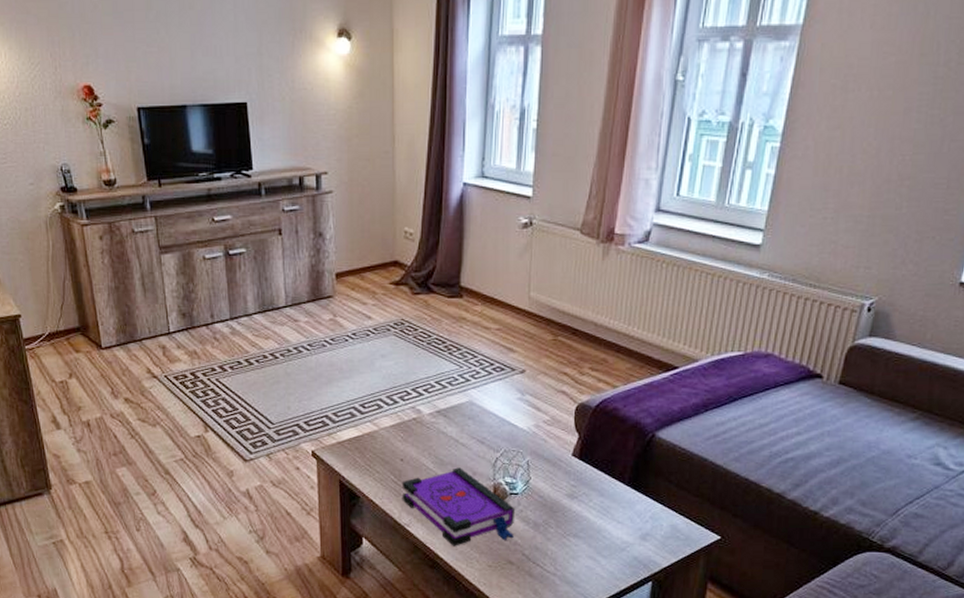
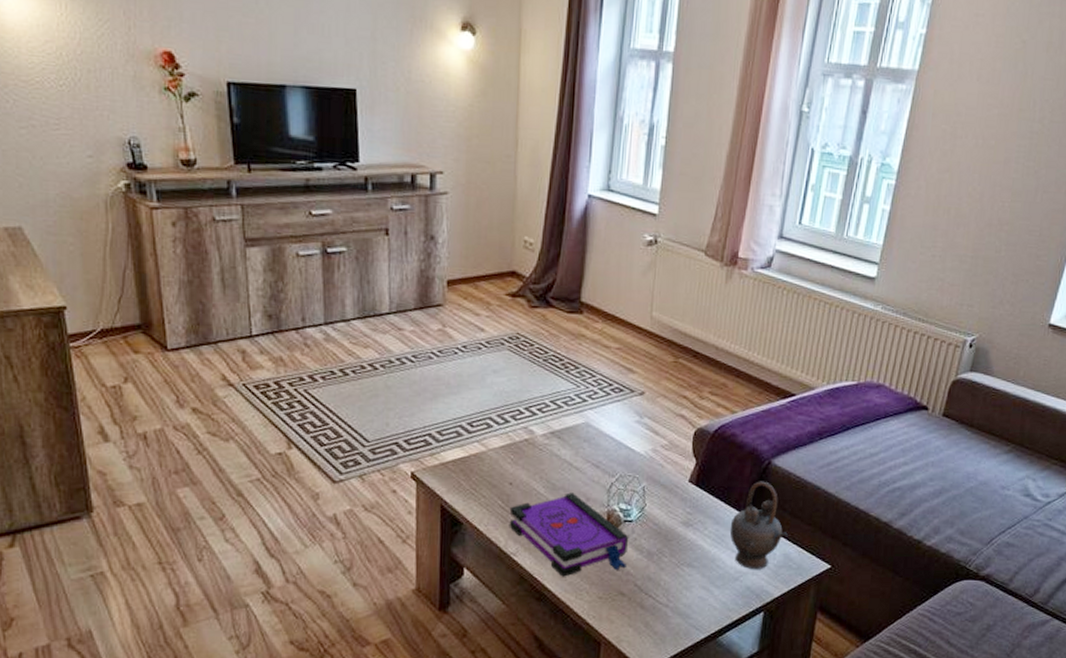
teapot: none [615,454,676,540] -> present [729,481,789,569]

